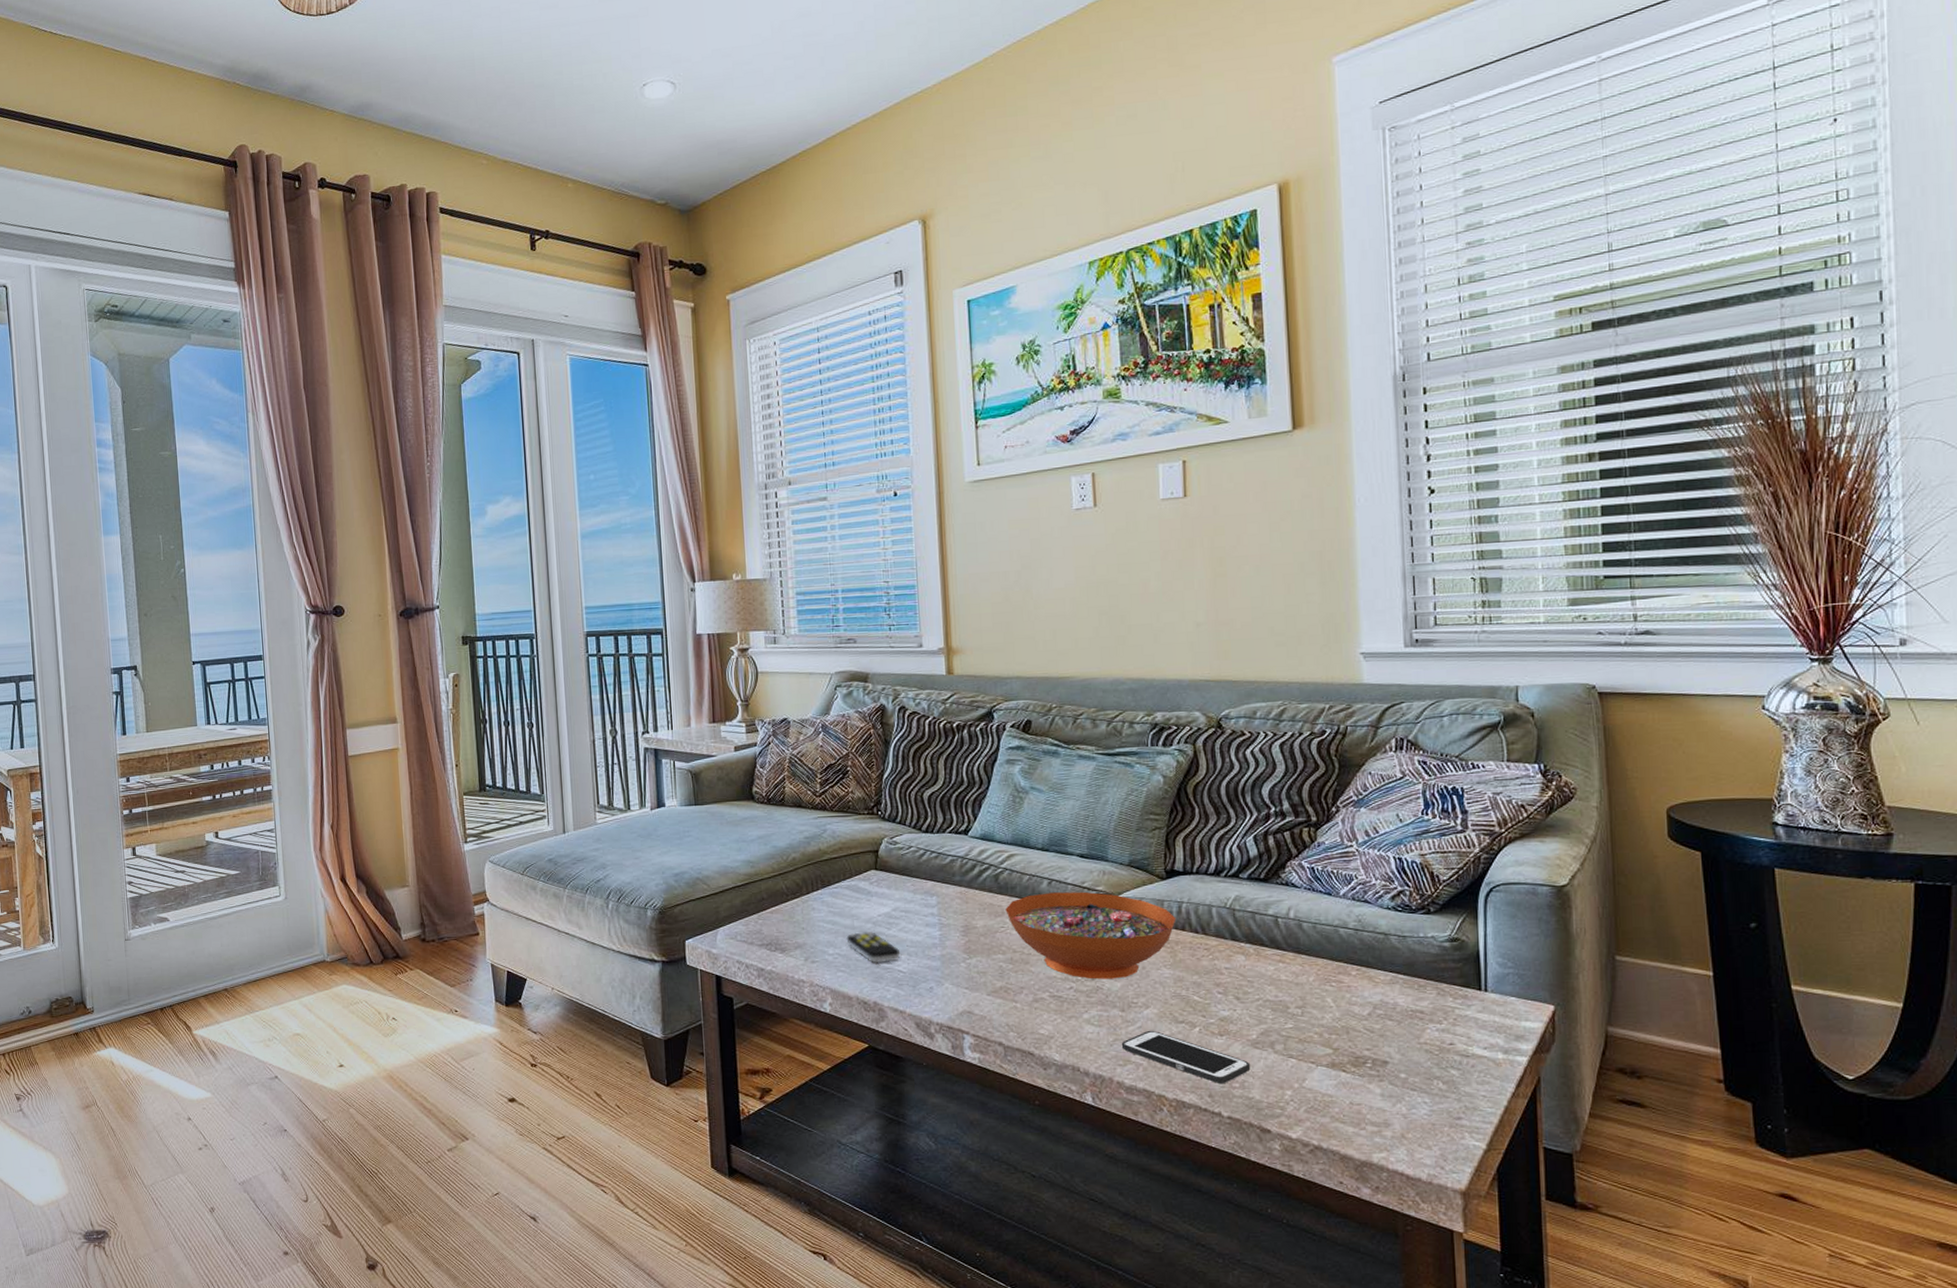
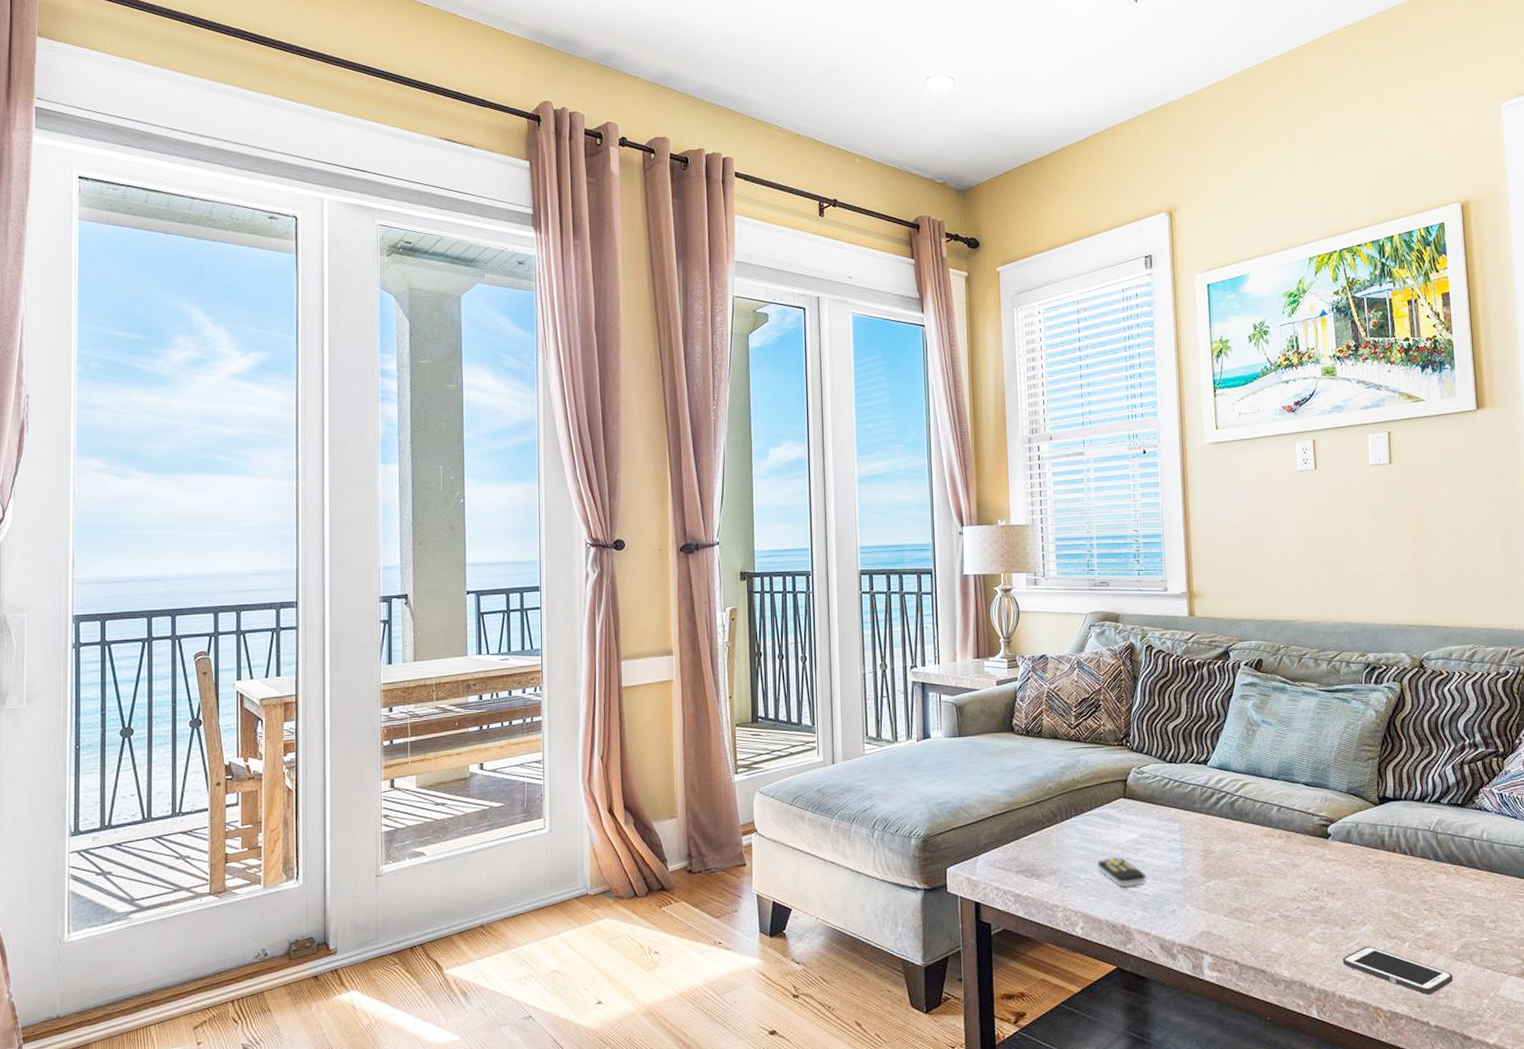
decorative bowl: present [1005,891,1176,979] -> none [1240,817,1388,899]

